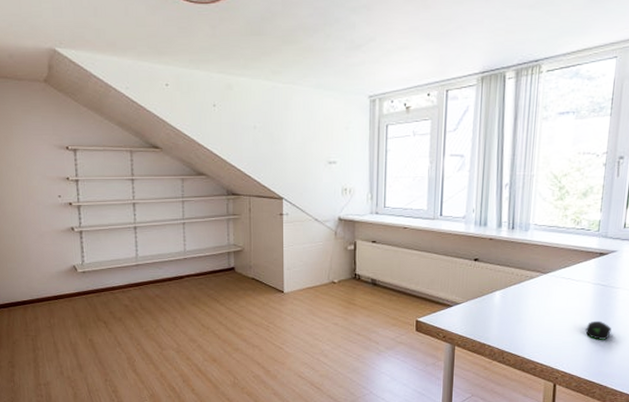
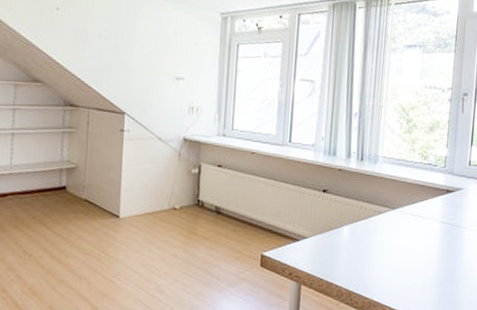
computer mouse: present [585,320,612,340] -> none [433,261,459,283]

